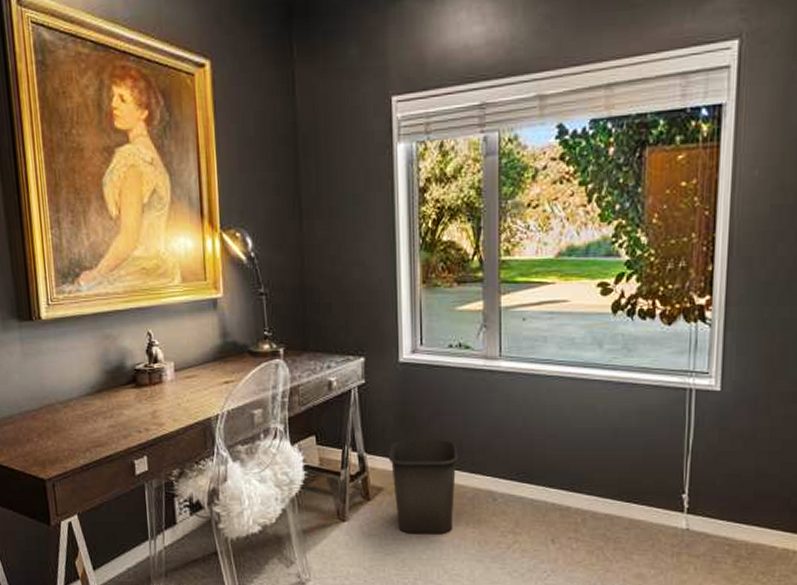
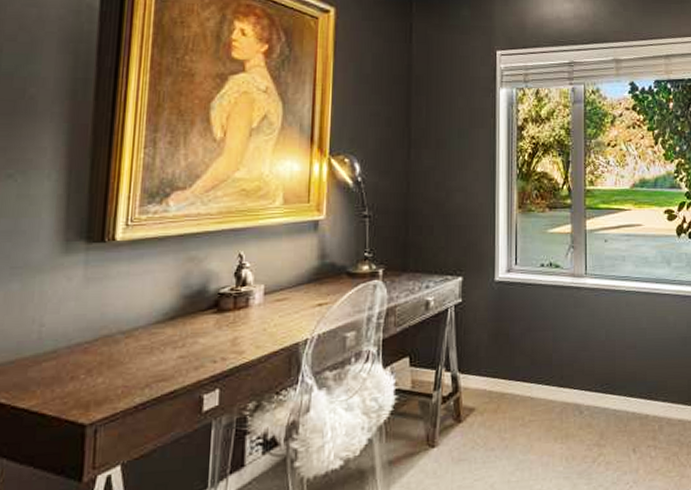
waste bin: present [388,439,459,535] -> none [481,354,548,456]

